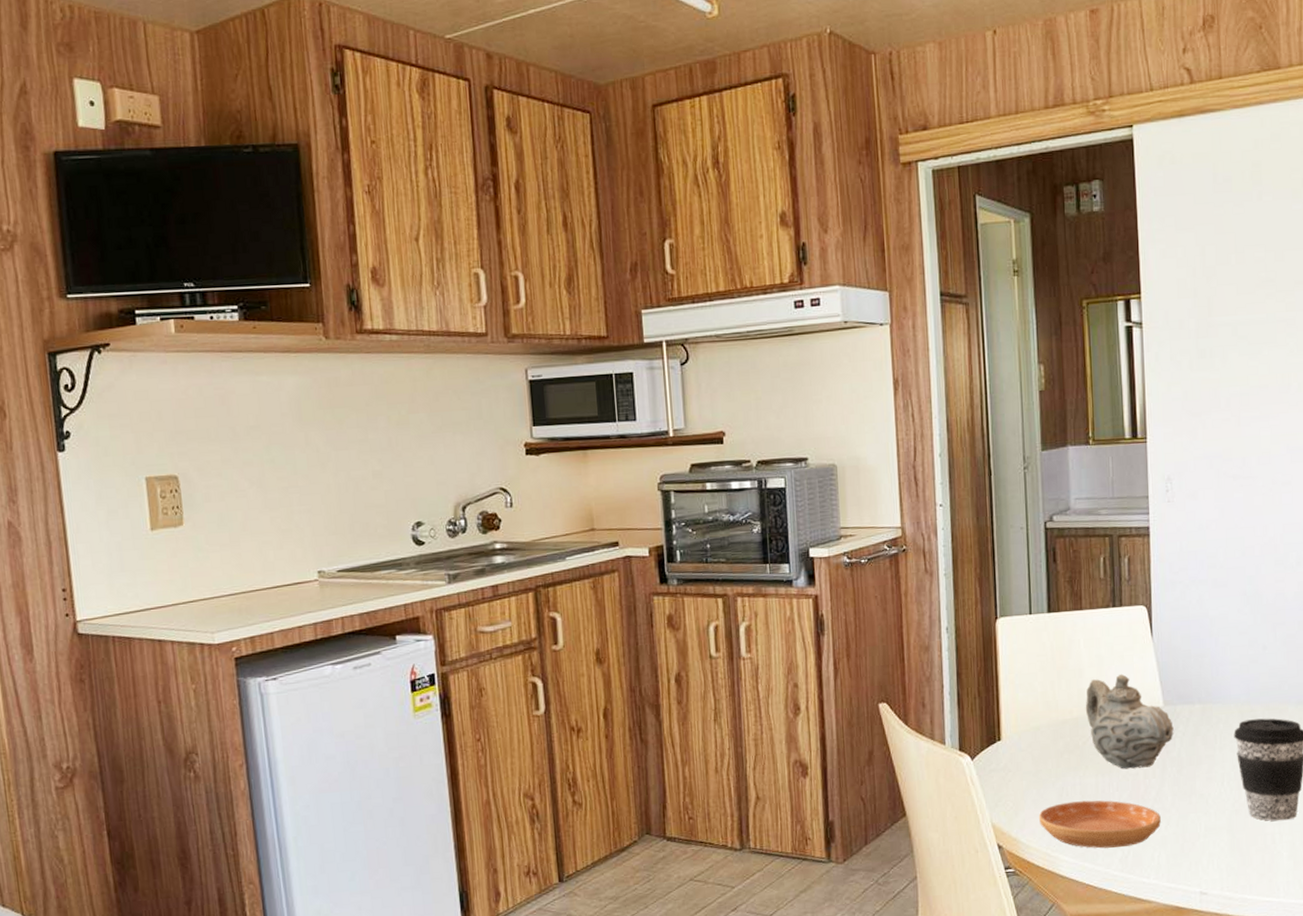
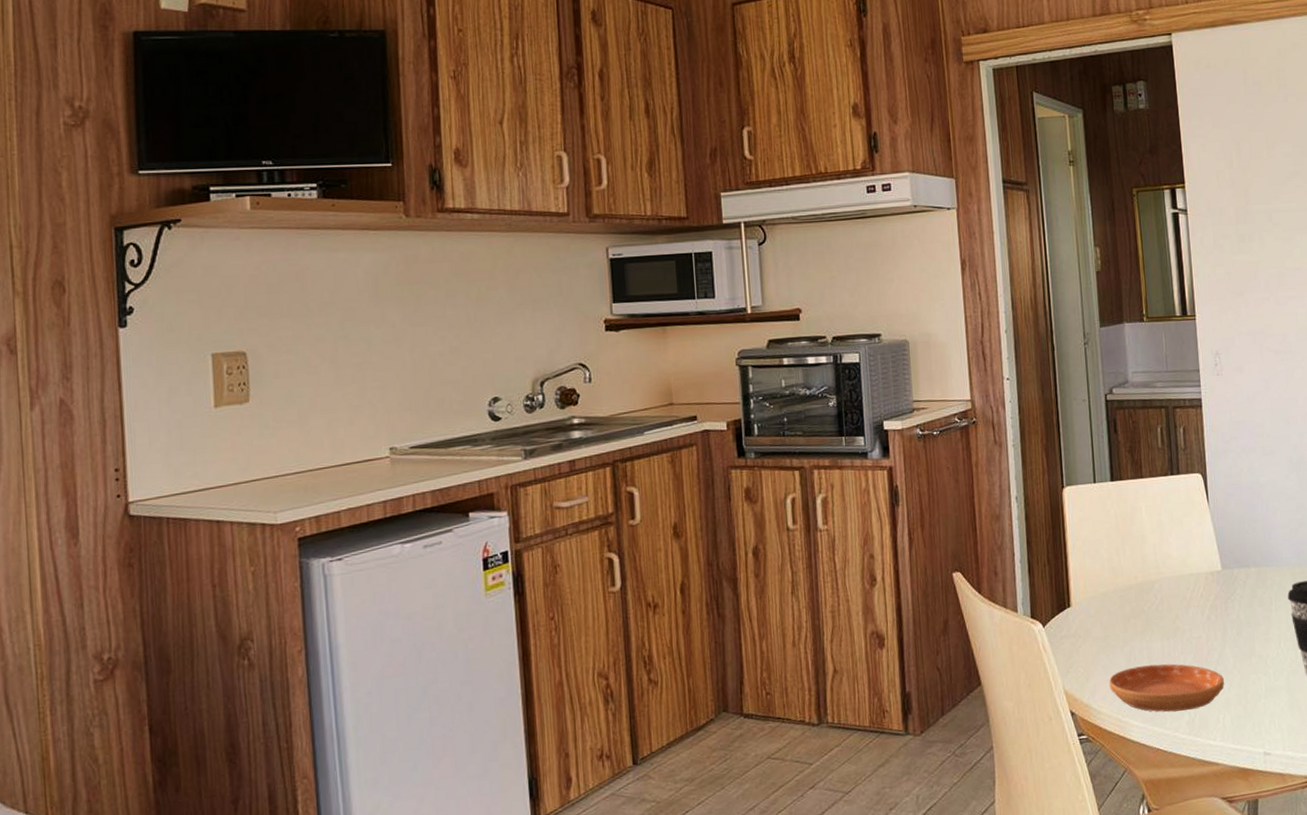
teapot: present [1085,673,1174,770] -> none [1149,539,1233,633]

